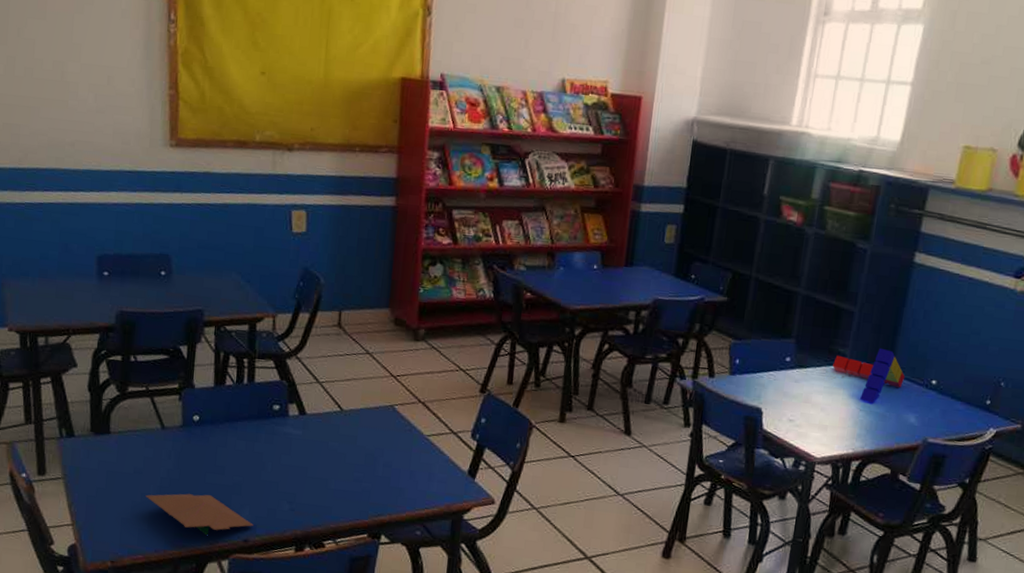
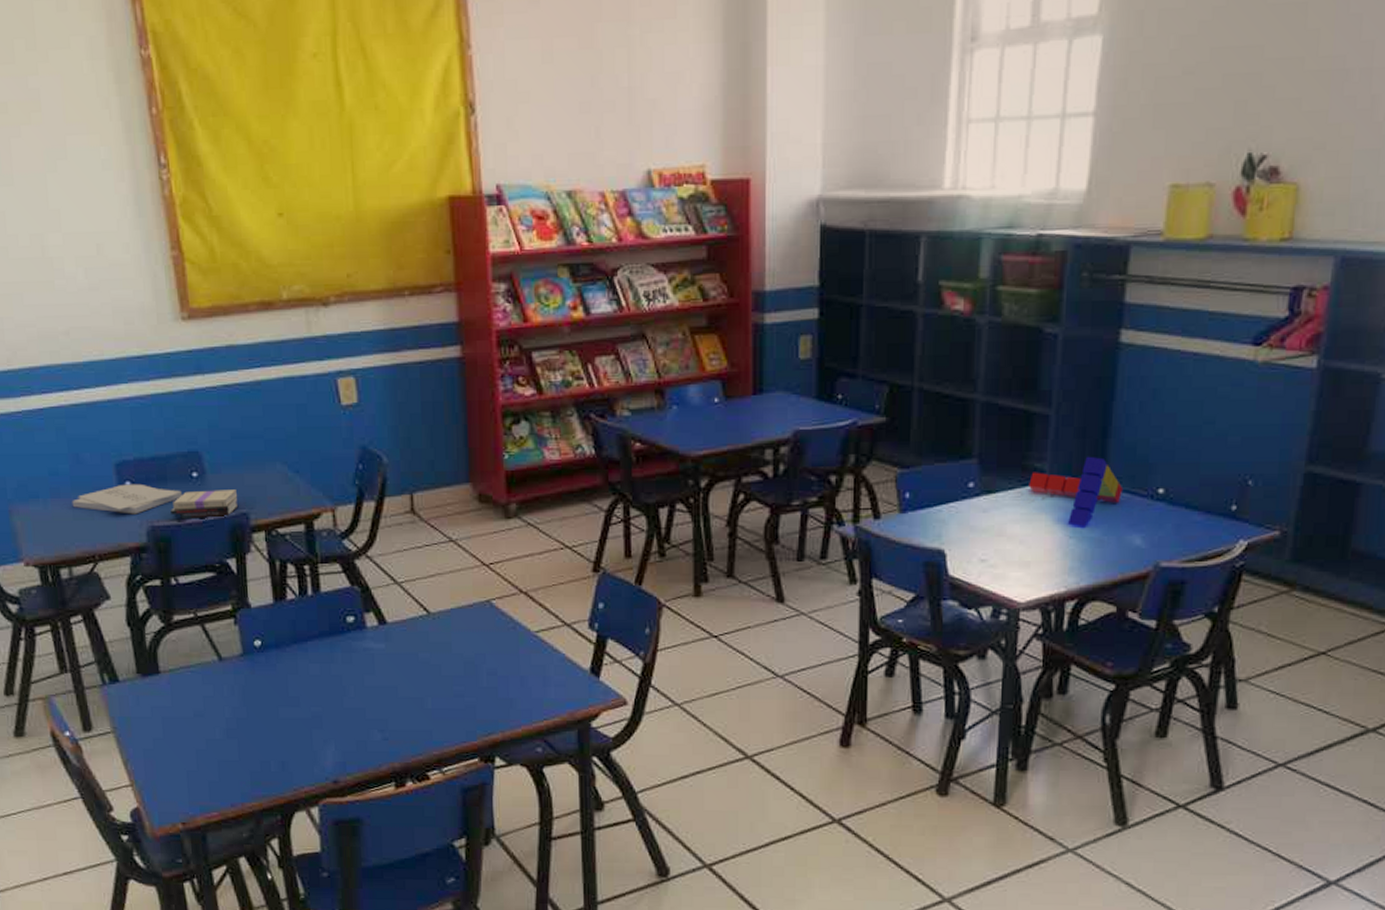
paper: none [56,273,150,300] -> present [72,483,182,514]
books: none [138,286,197,311] -> present [171,489,239,520]
papers: present [145,493,253,536] -> none [211,733,342,781]

